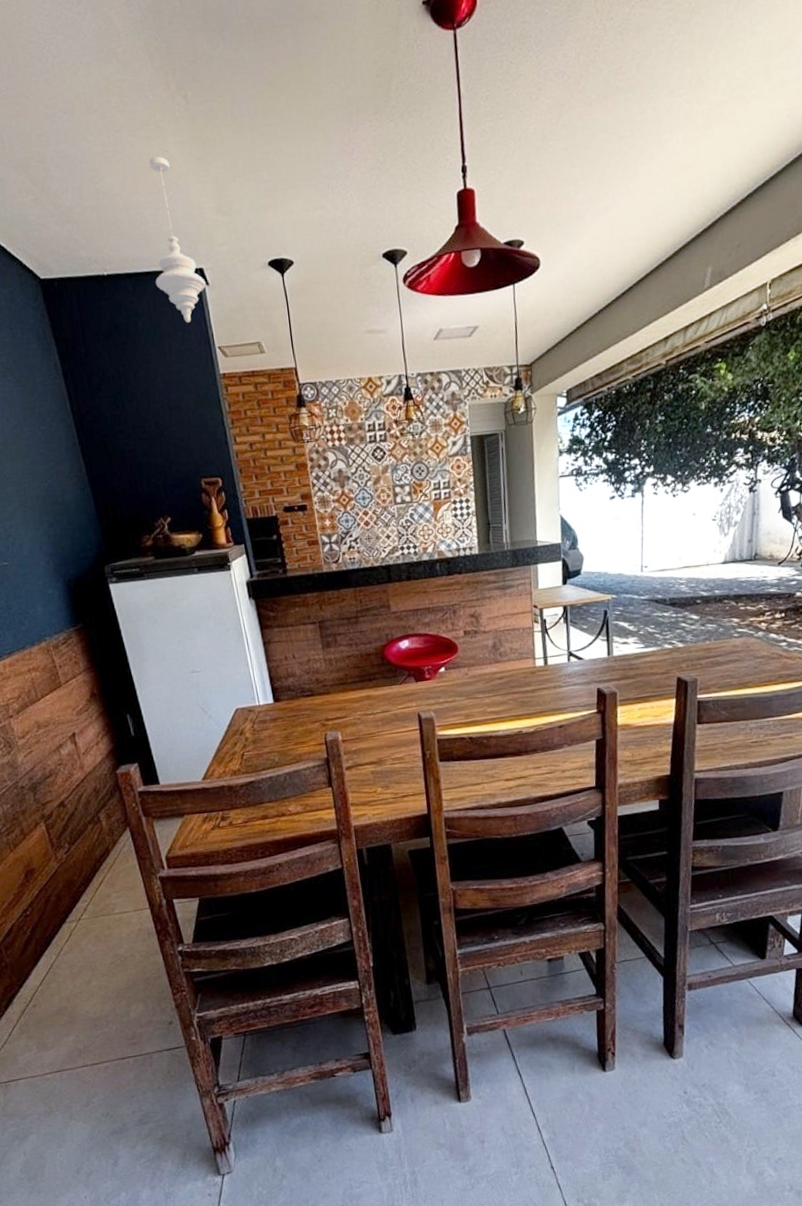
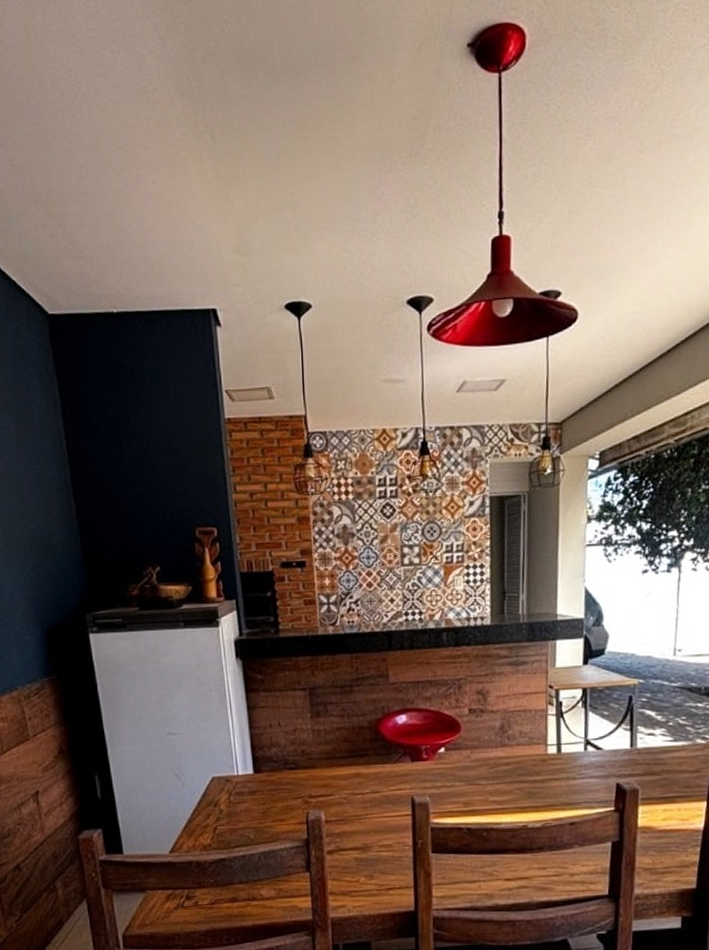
pendant light: present [149,156,206,323] -> none [165,194,218,364]

